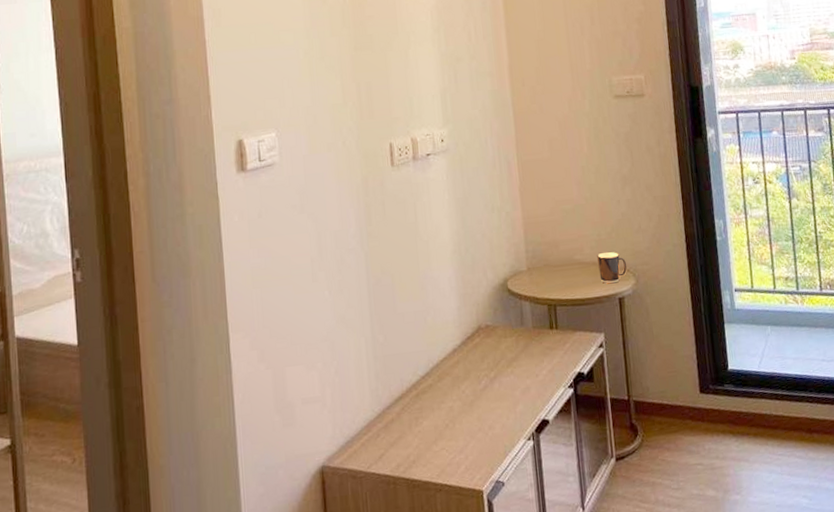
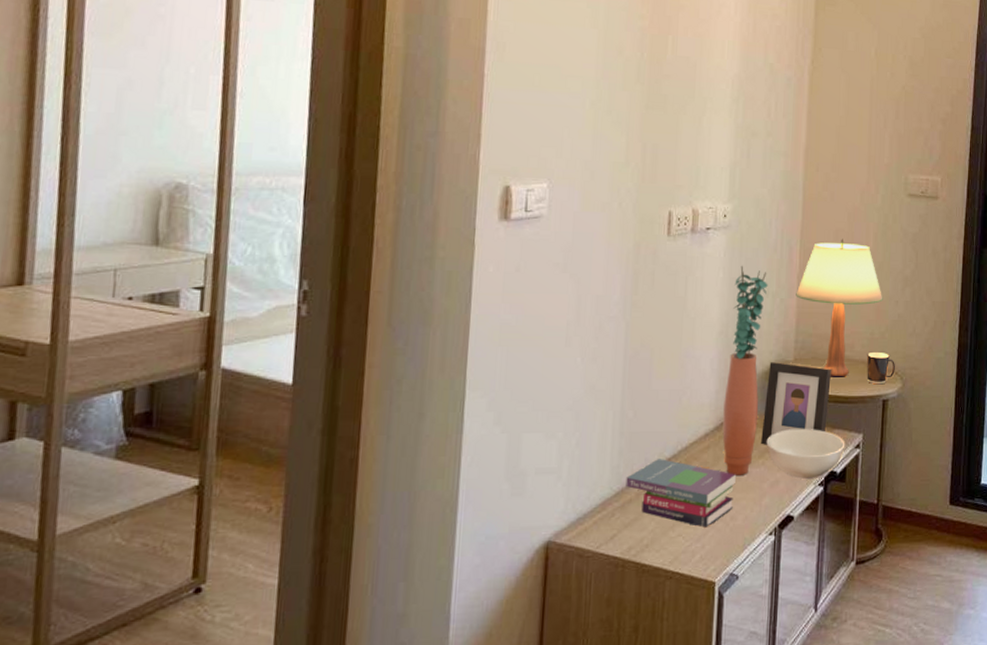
books: none [385,377,490,439] -> present [626,459,736,528]
vase: none [460,185,502,386] -> present [722,265,768,475]
picture frame: none [504,273,568,355] -> present [761,362,832,445]
bowl: none [512,333,589,383] -> present [766,429,845,479]
table lamp: none [520,147,605,281] -> present [796,238,883,377]

